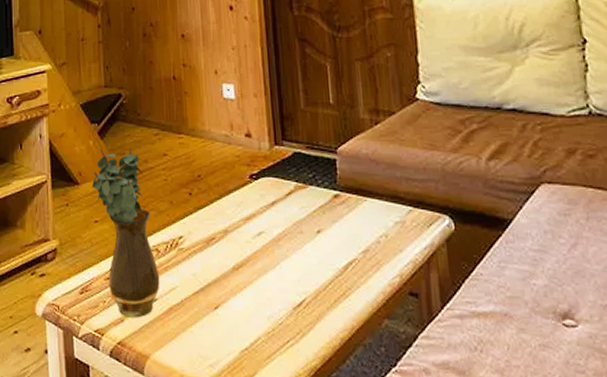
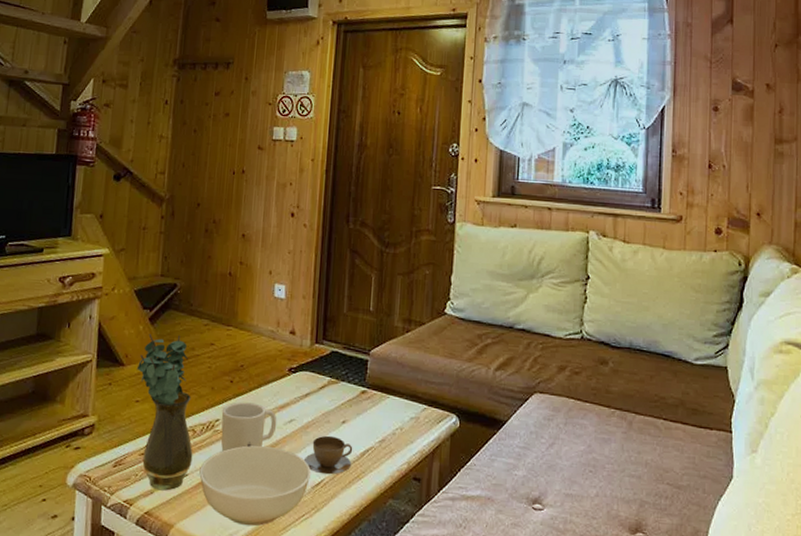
bowl: none [169,263,291,356] -> present [199,445,312,527]
mug: none [184,215,245,272] -> present [221,402,277,452]
teacup: none [279,248,335,293] -> present [303,435,353,475]

